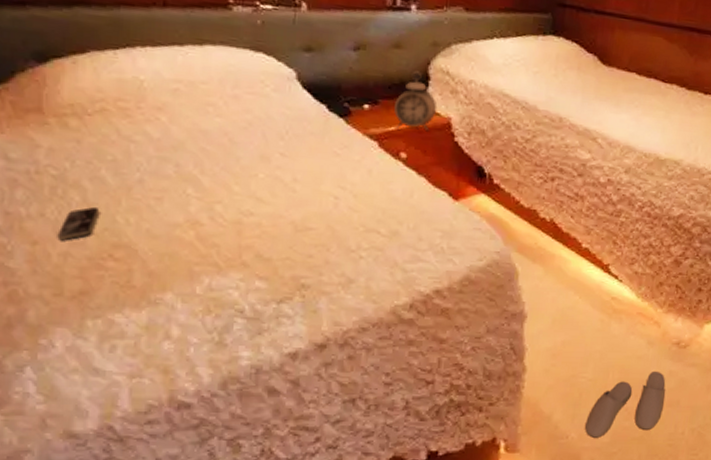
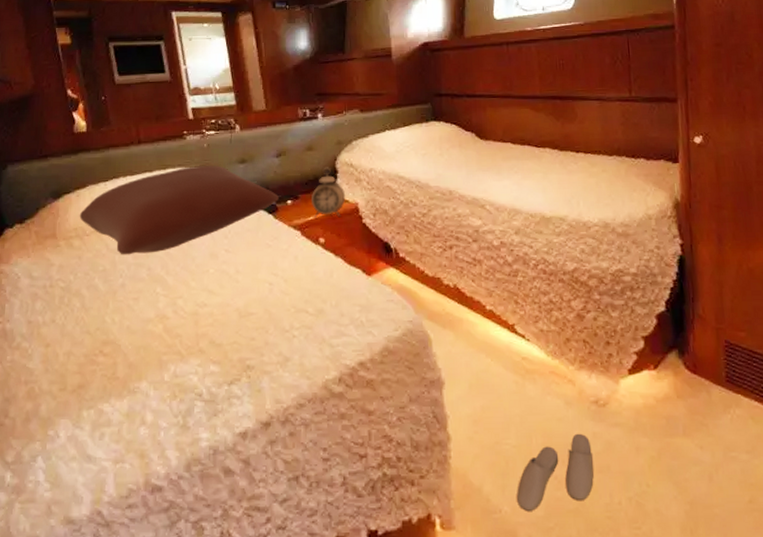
mobile phone: present [57,206,100,241] -> none [63,310,94,342]
cushion: none [76,46,353,147] -> present [79,165,279,255]

